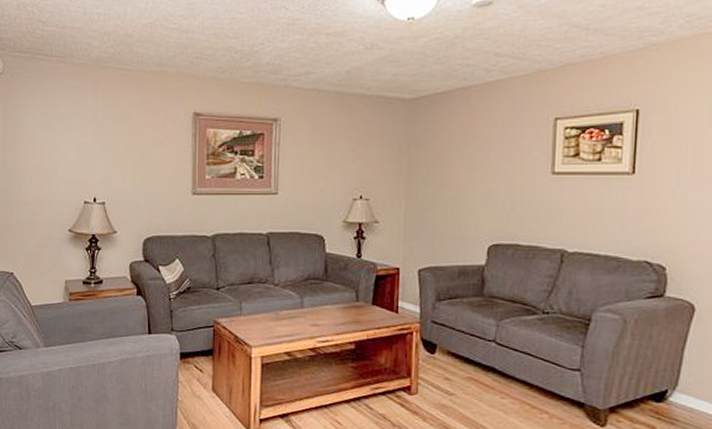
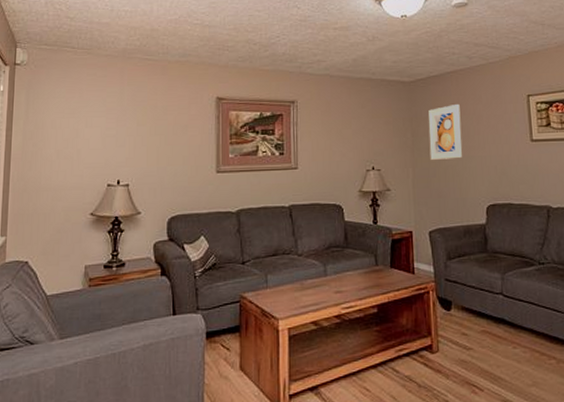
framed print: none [427,127,469,192] -> present [428,104,462,161]

